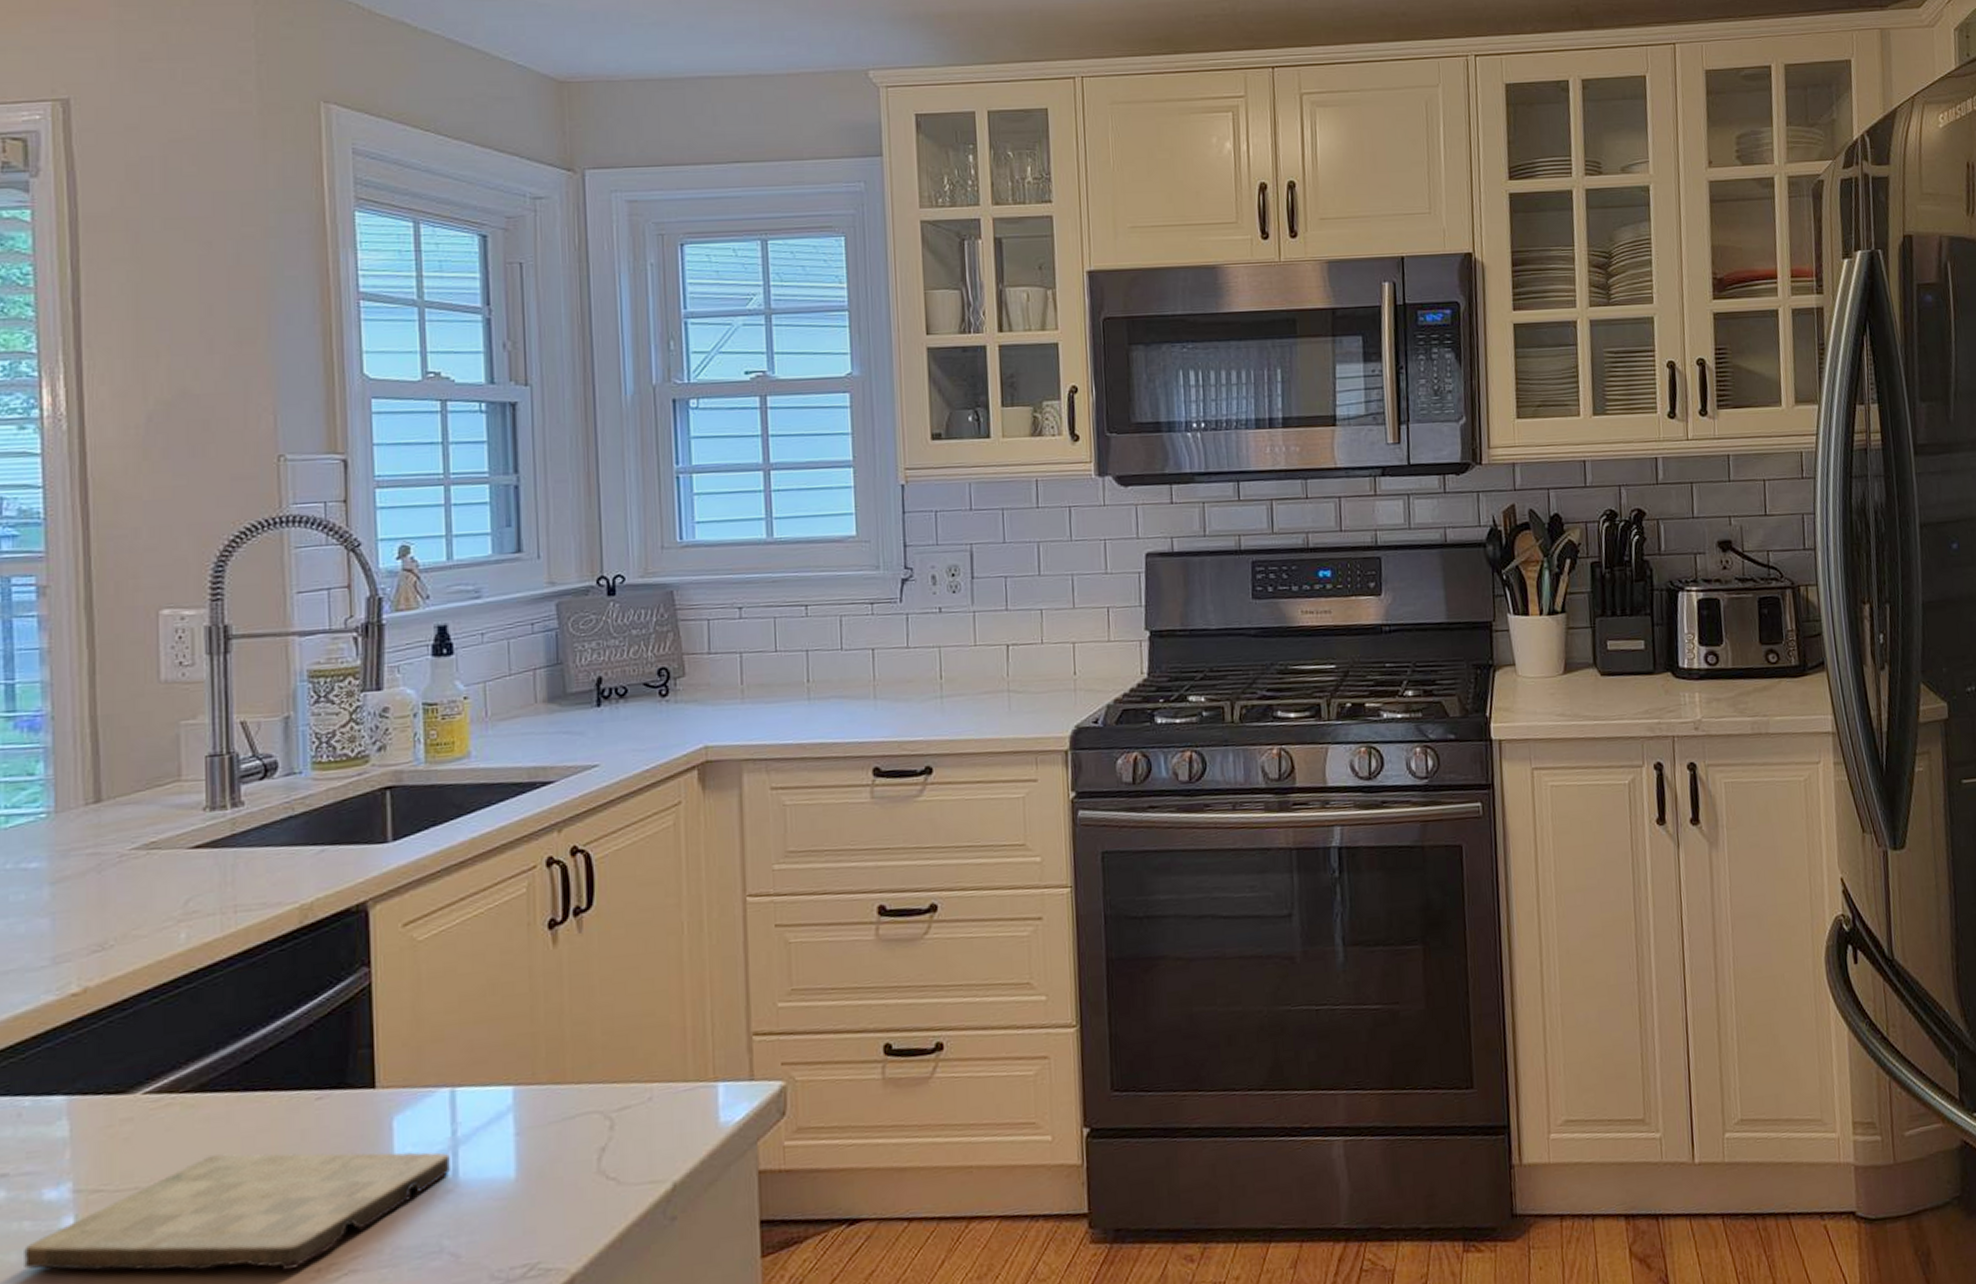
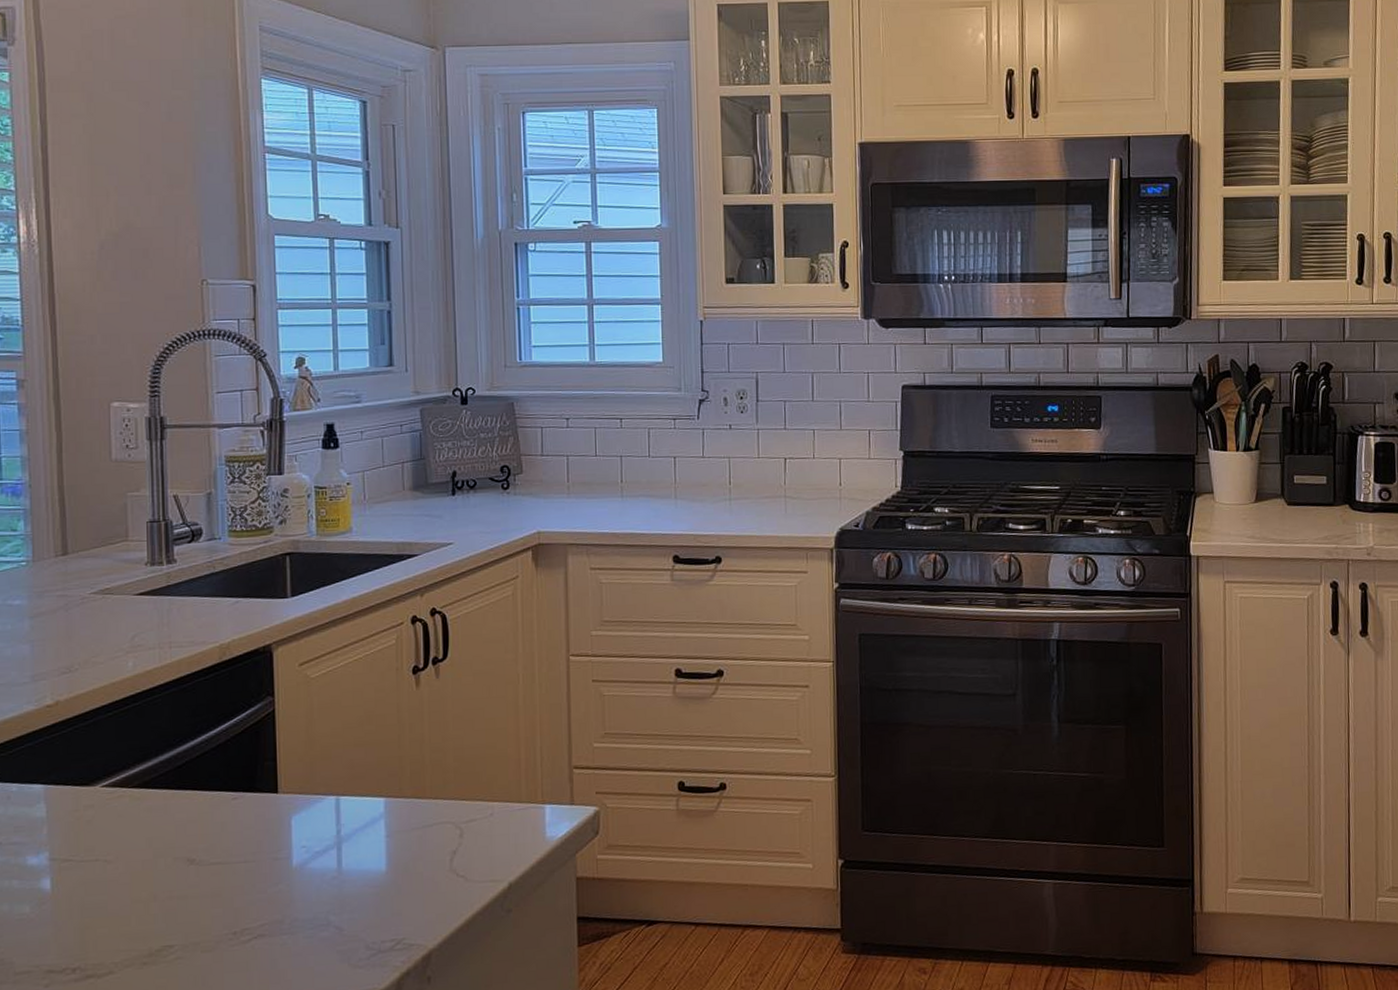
cutting board: present [24,1152,450,1272] -> none [13,838,335,933]

